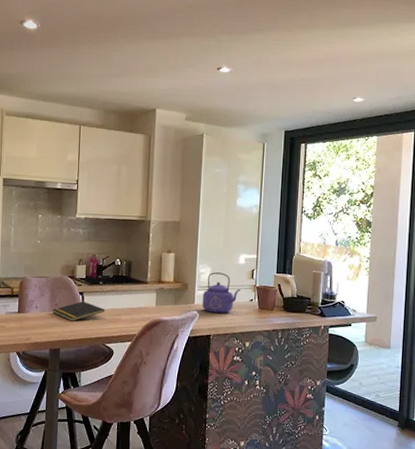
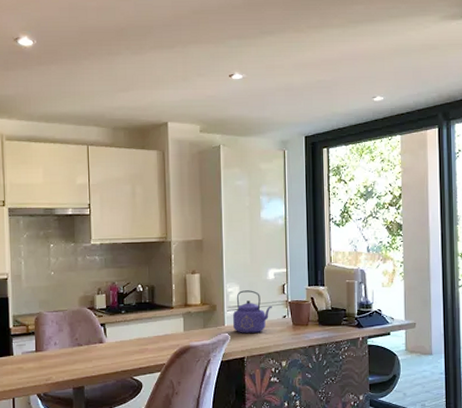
notepad: present [52,301,105,322] -> none [73,333,129,357]

